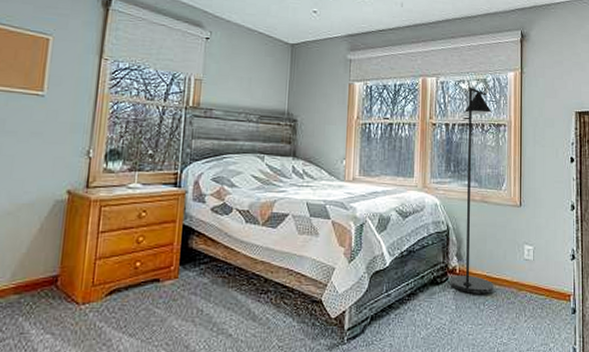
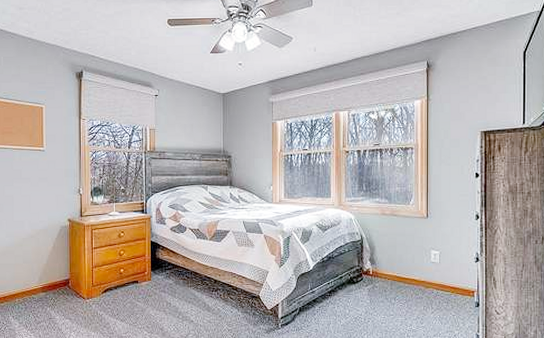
floor lamp: present [449,88,494,294] -> none [364,117,403,291]

